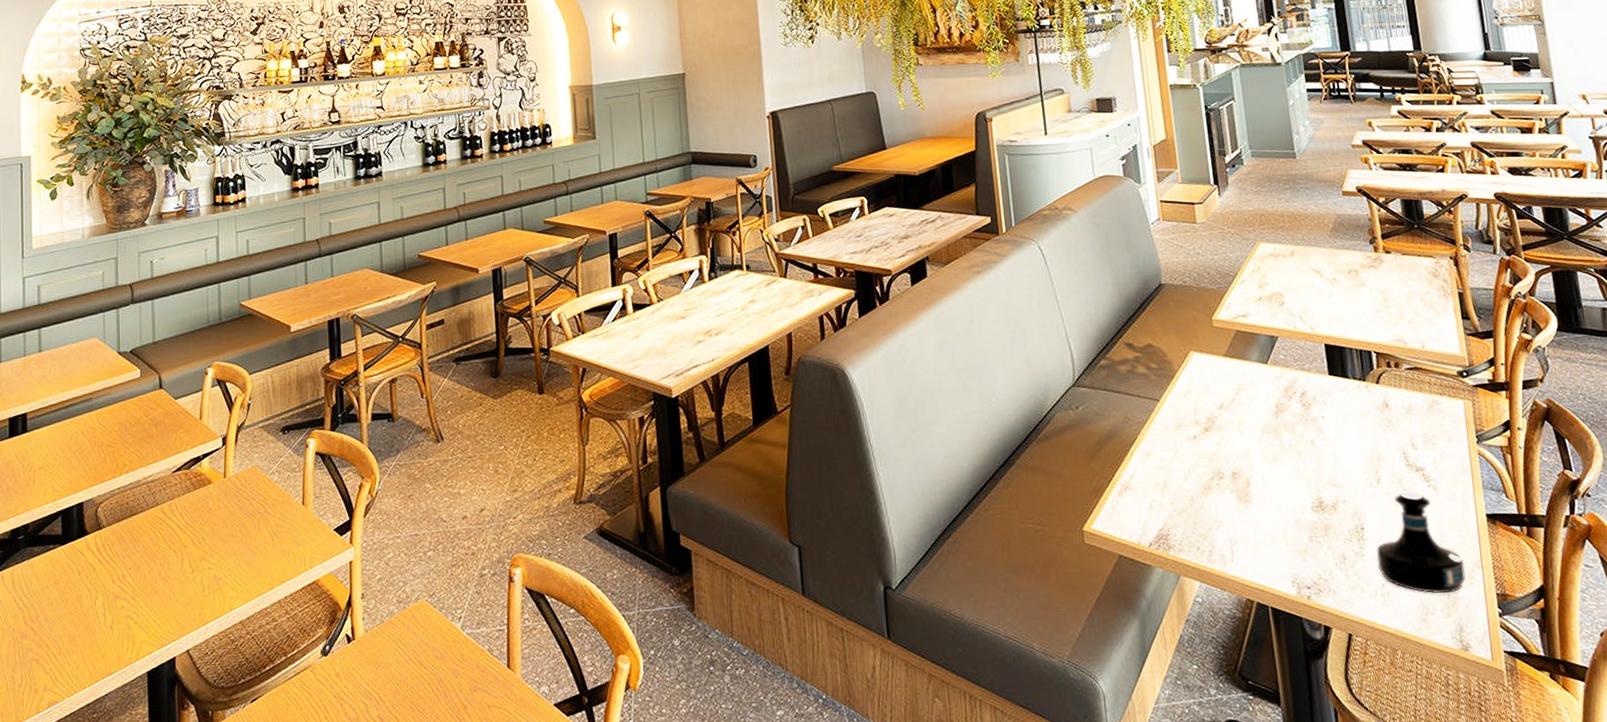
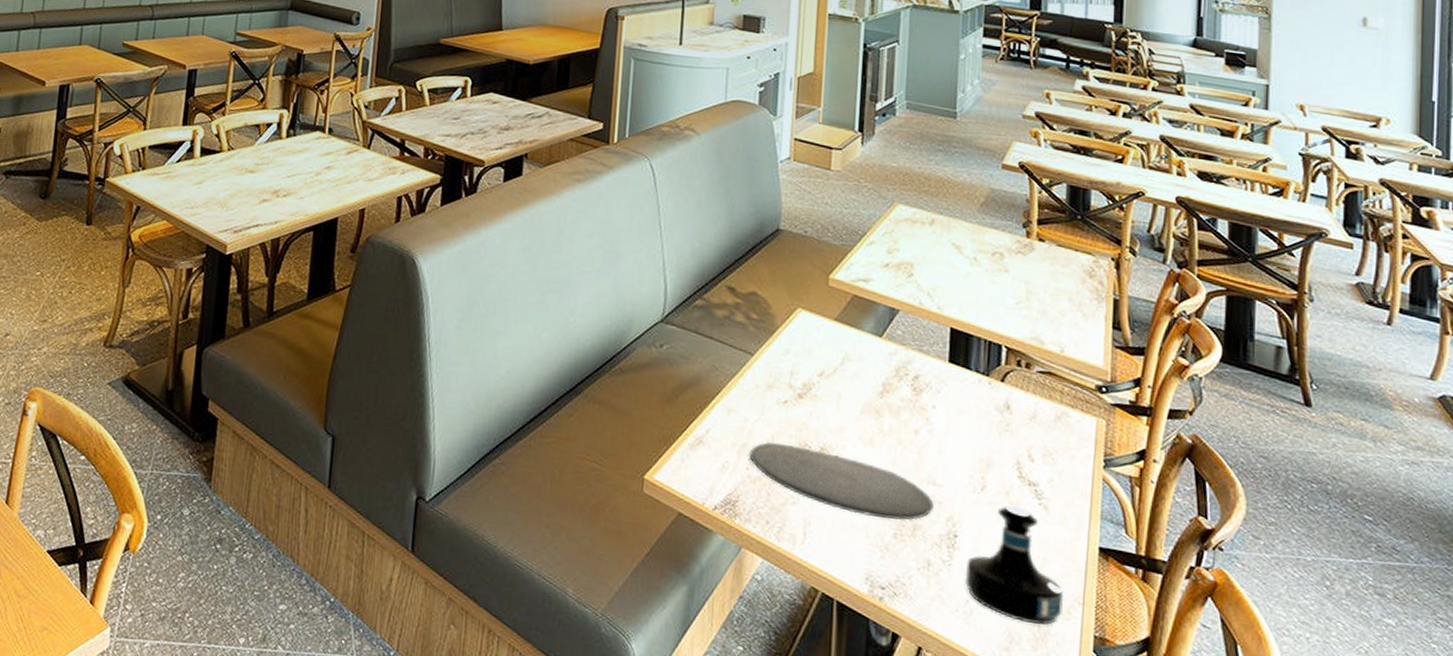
plate: none [1171,475,1339,526] -> present [749,441,934,521]

